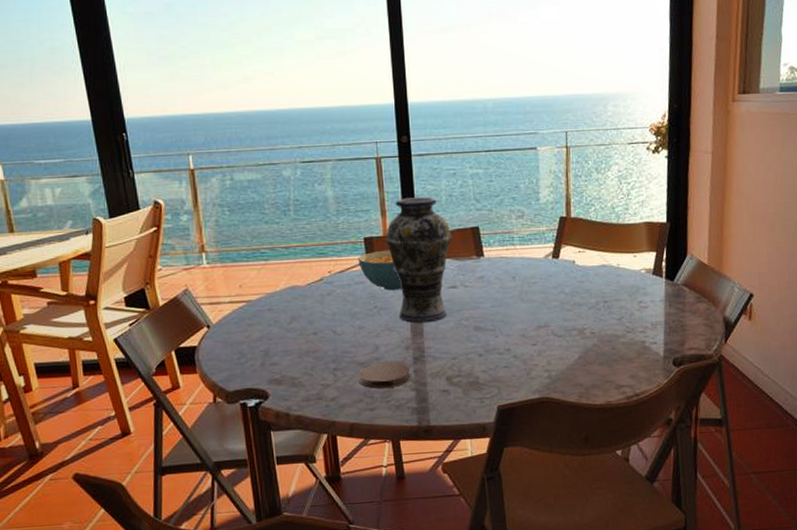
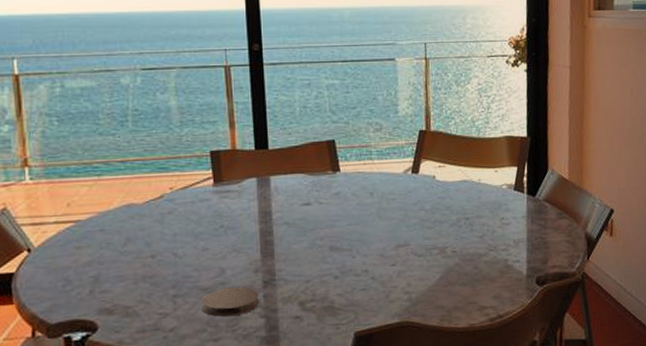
cereal bowl: present [358,250,402,291] -> none [203,164,251,209]
vase: present [385,197,453,323] -> none [234,108,307,244]

